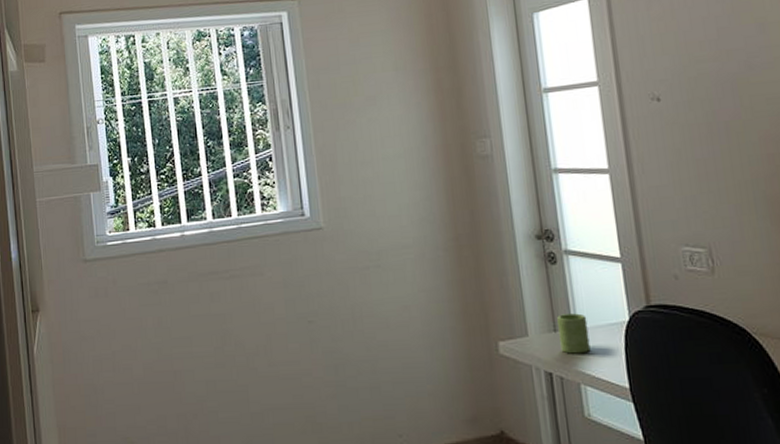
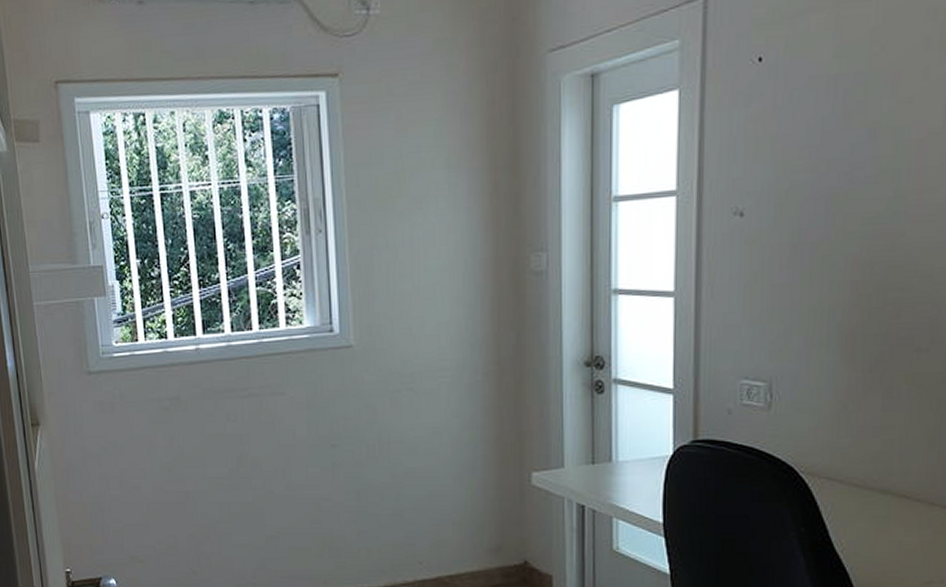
mug: present [557,313,591,354] -> none [597,446,628,487]

